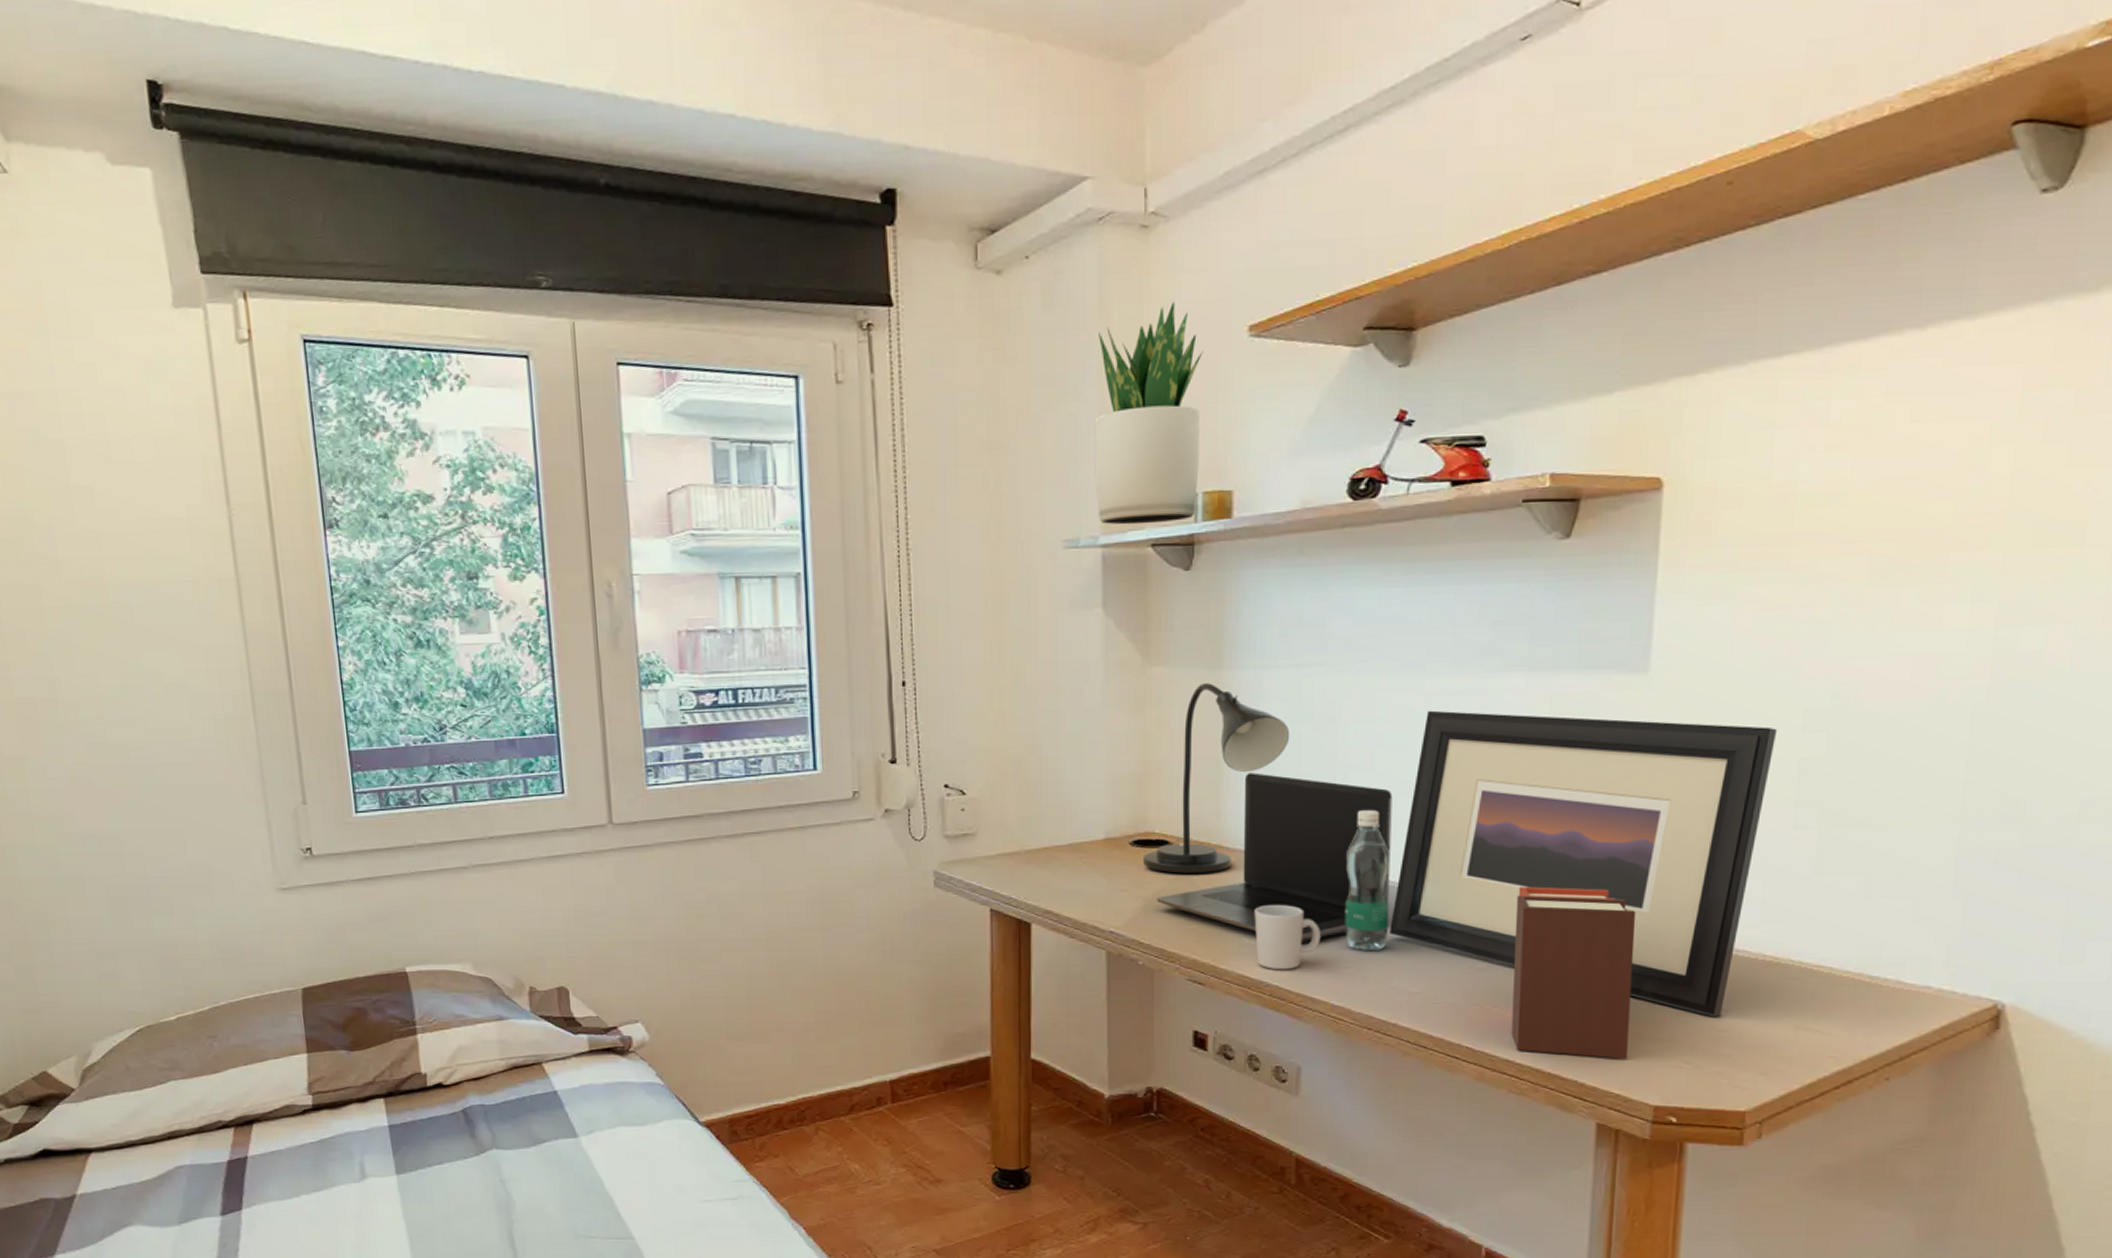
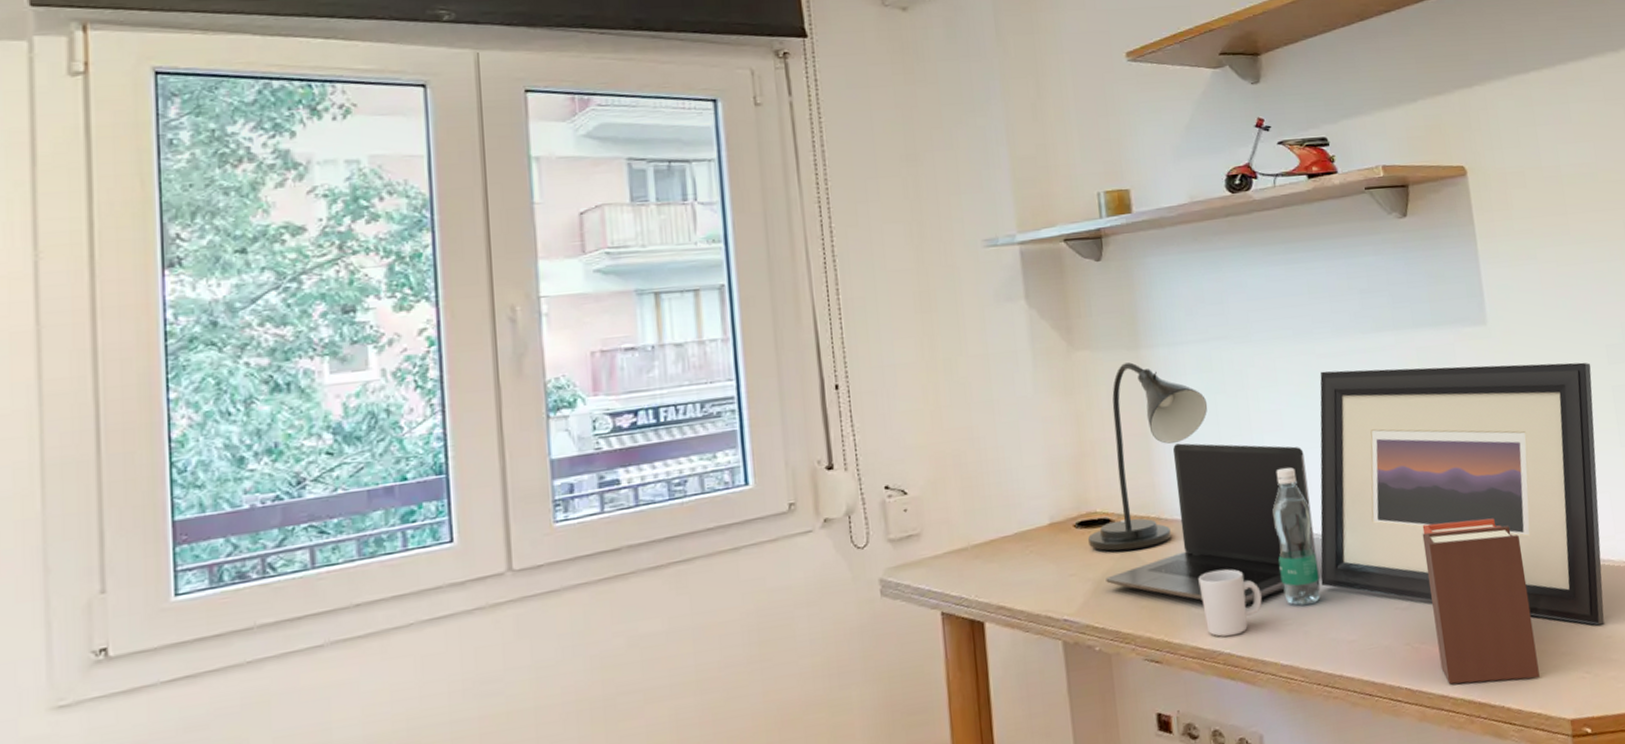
planter: present [1095,301,1203,525] -> none [998,33,1100,224]

